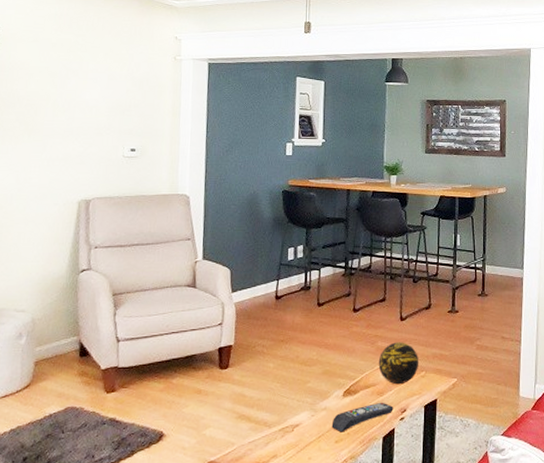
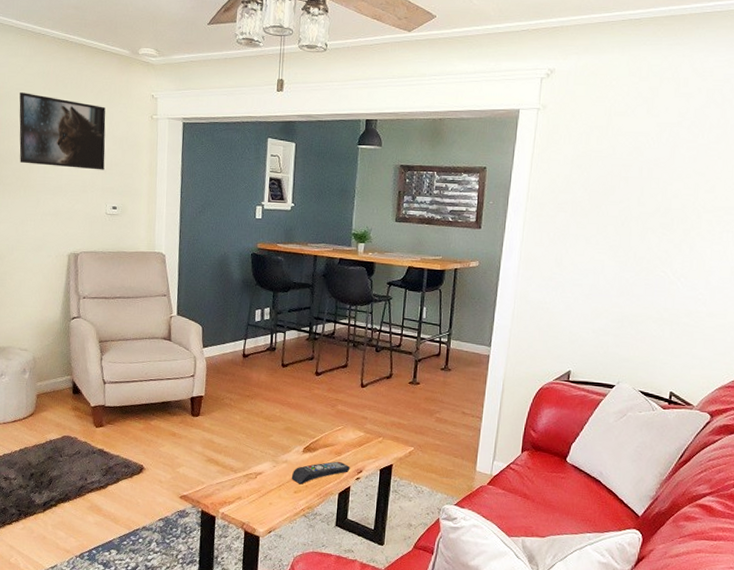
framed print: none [24,34,125,112] -> present [19,93,106,170]
decorative orb: present [378,342,419,385] -> none [337,407,378,447]

